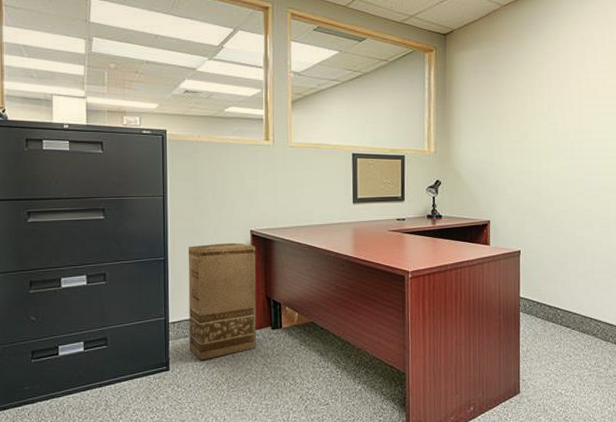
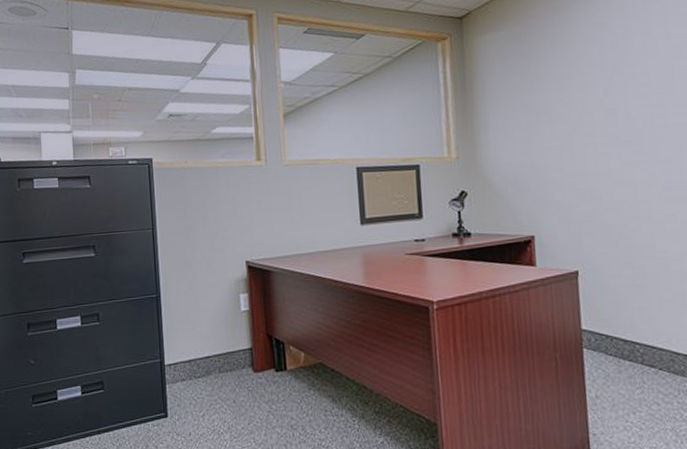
cardboard box: present [188,242,257,361] -> none [180,275,259,407]

